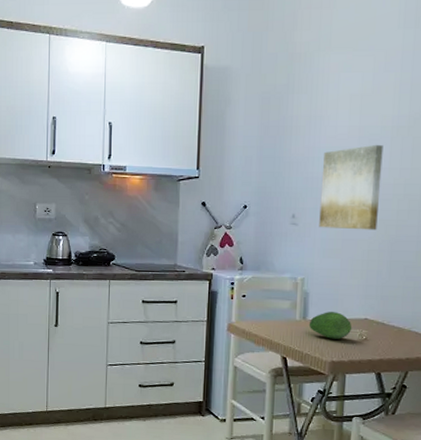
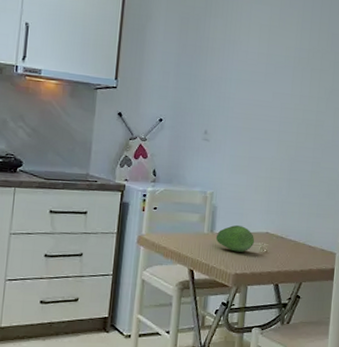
wall art: present [319,144,383,231] -> none [228,71,287,150]

